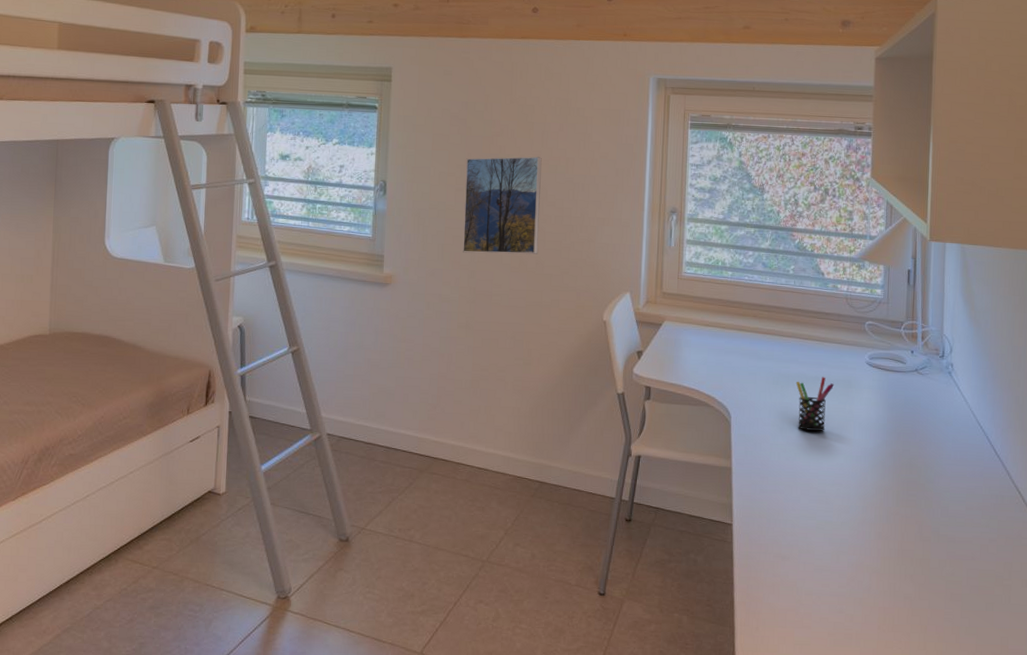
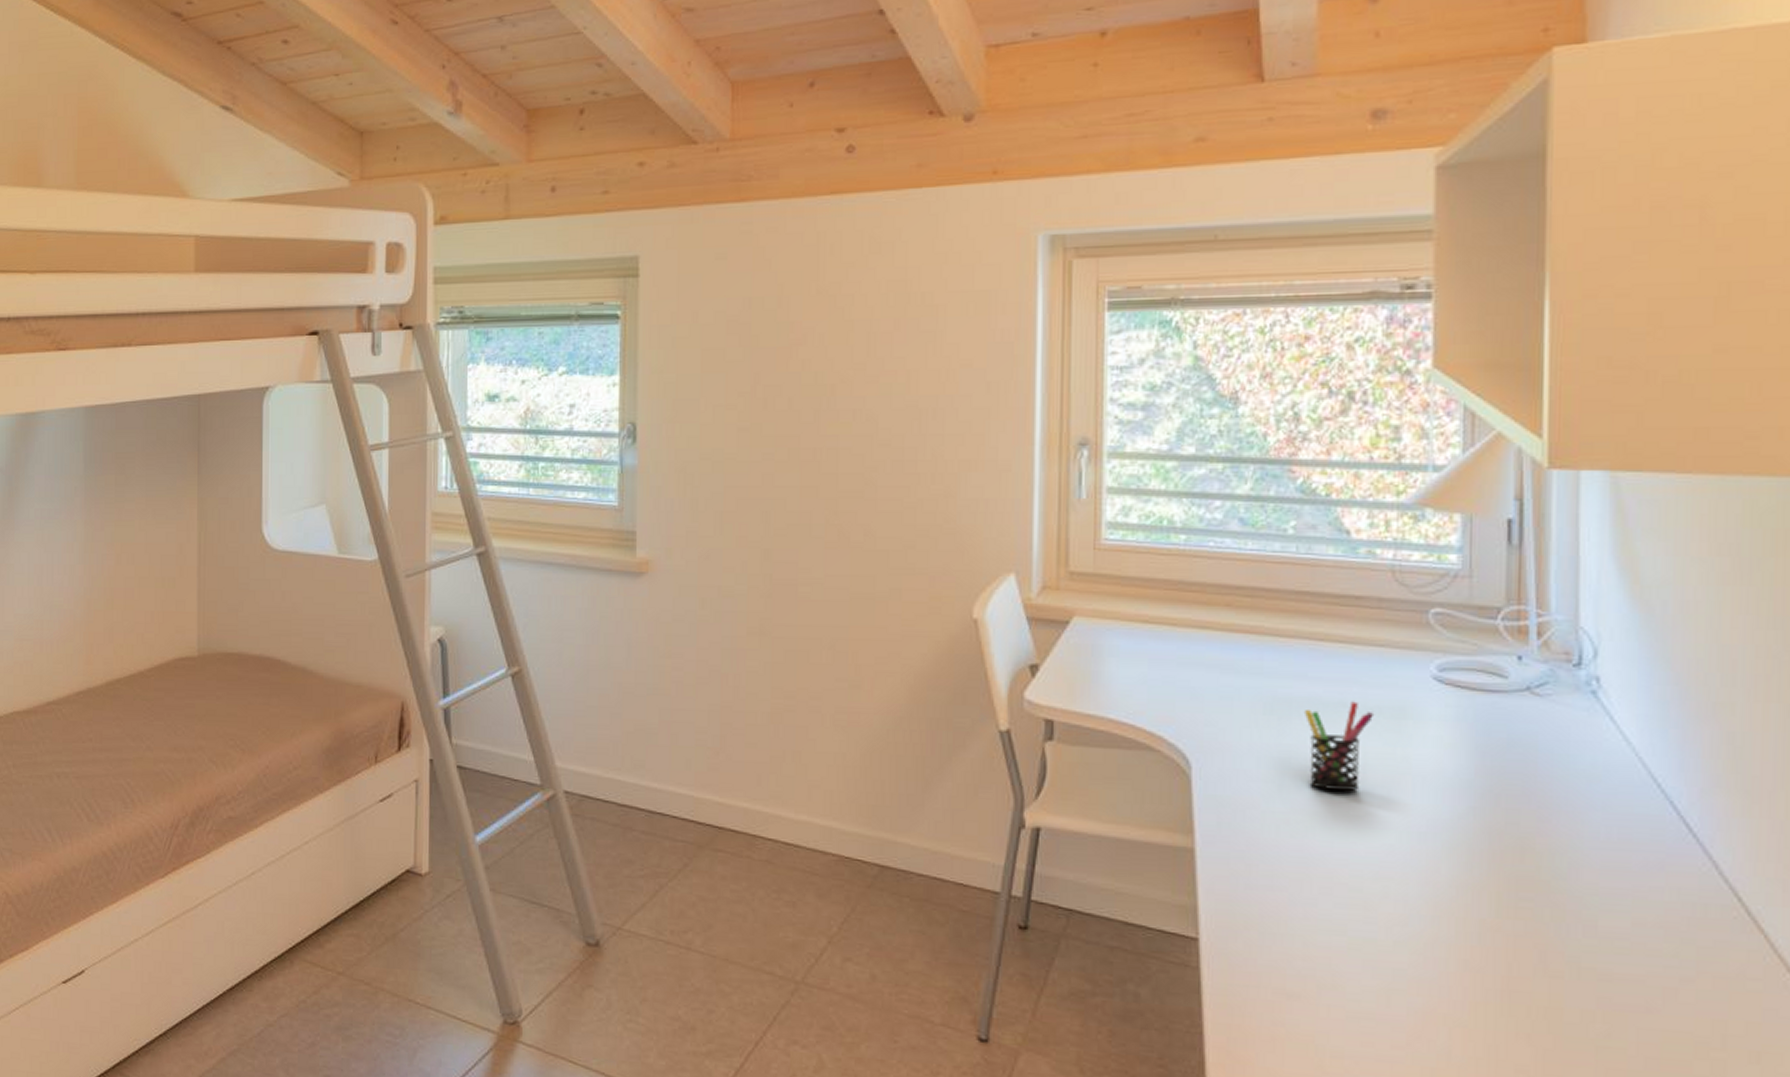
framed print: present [463,156,542,255] -> none [750,372,868,523]

